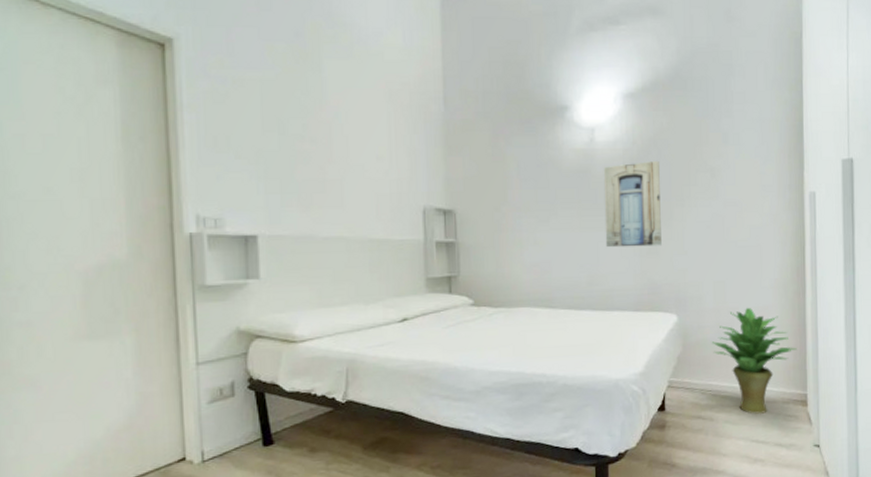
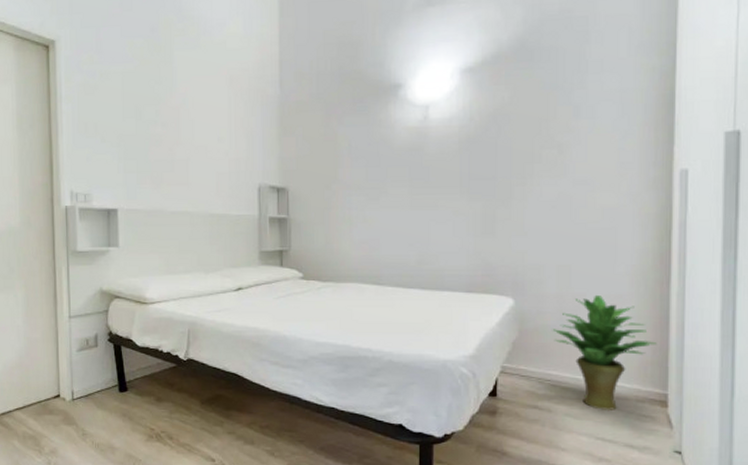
wall art: present [603,160,662,248] -> none [437,137,499,227]

